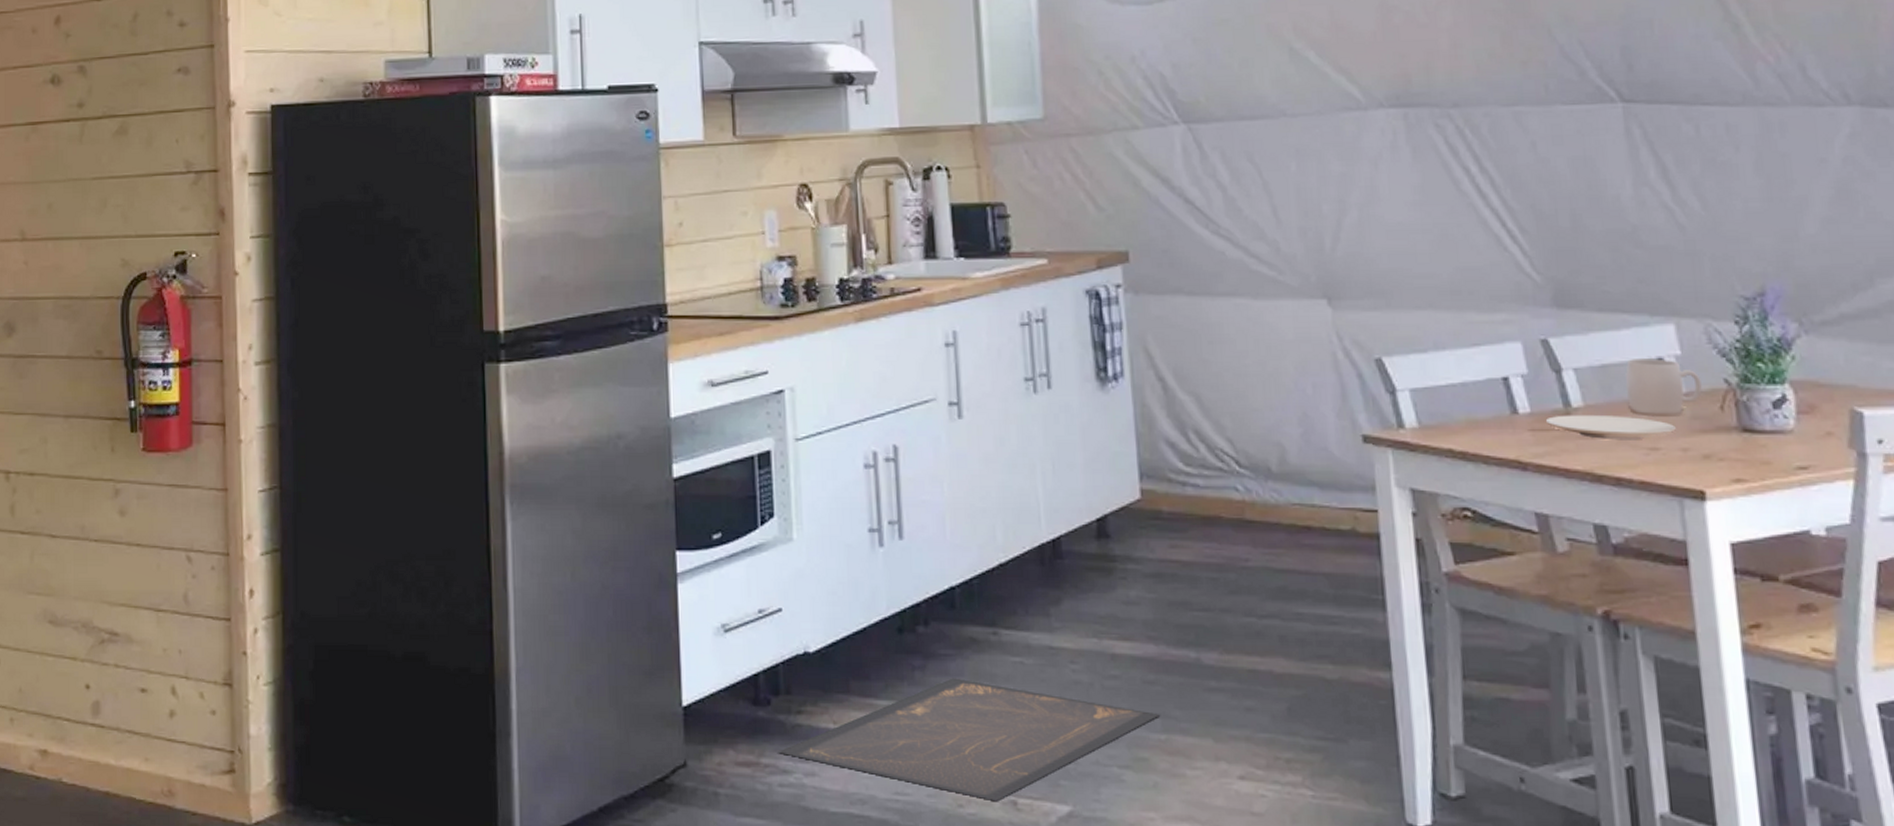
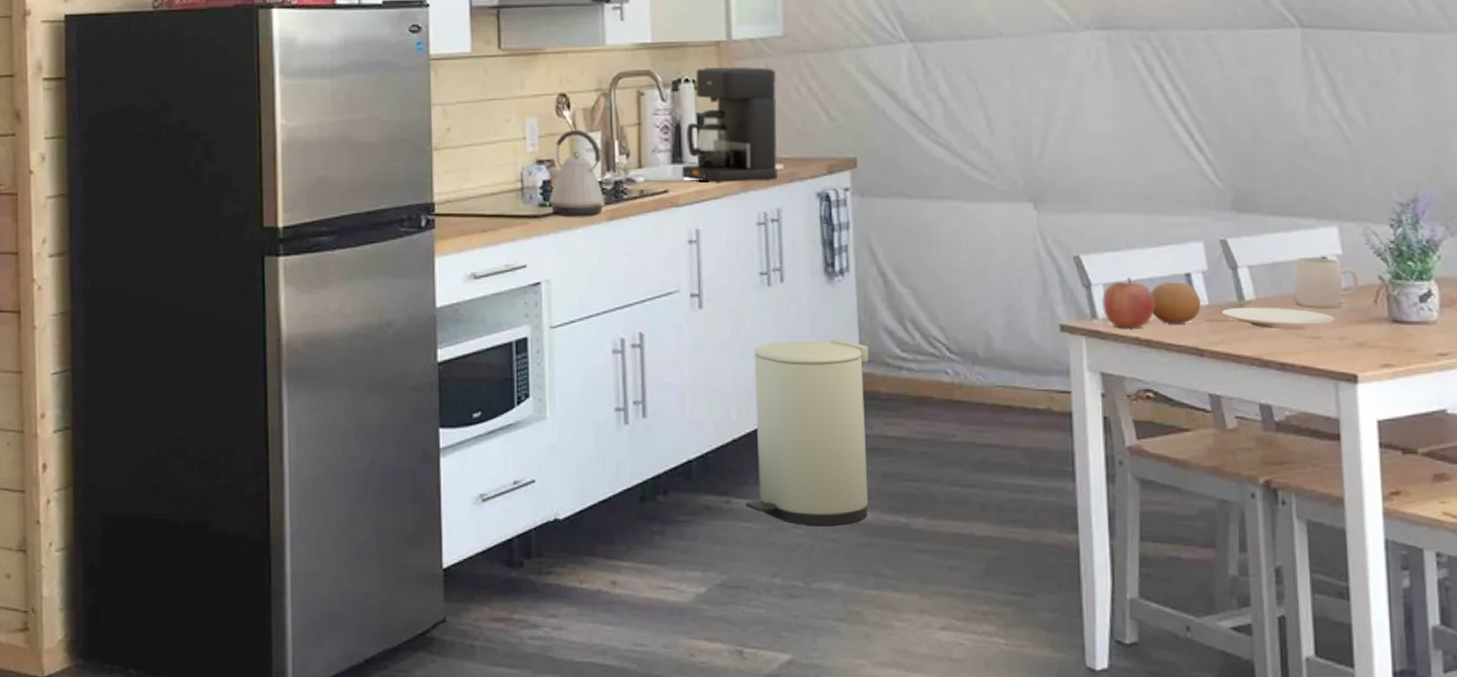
doormat: present [778,678,1161,802] -> none [529,541,874,652]
kettle: none [788,222,854,320] -> present [547,129,606,218]
coffee maker: none [935,152,1041,280] -> present [681,66,777,183]
pedal bin: none [1015,452,1153,662] -> present [746,339,869,527]
fruit: none [1408,381,1469,439] -> present [1101,277,1155,328]
fruit: none [1464,387,1522,434] -> present [1151,282,1201,324]

